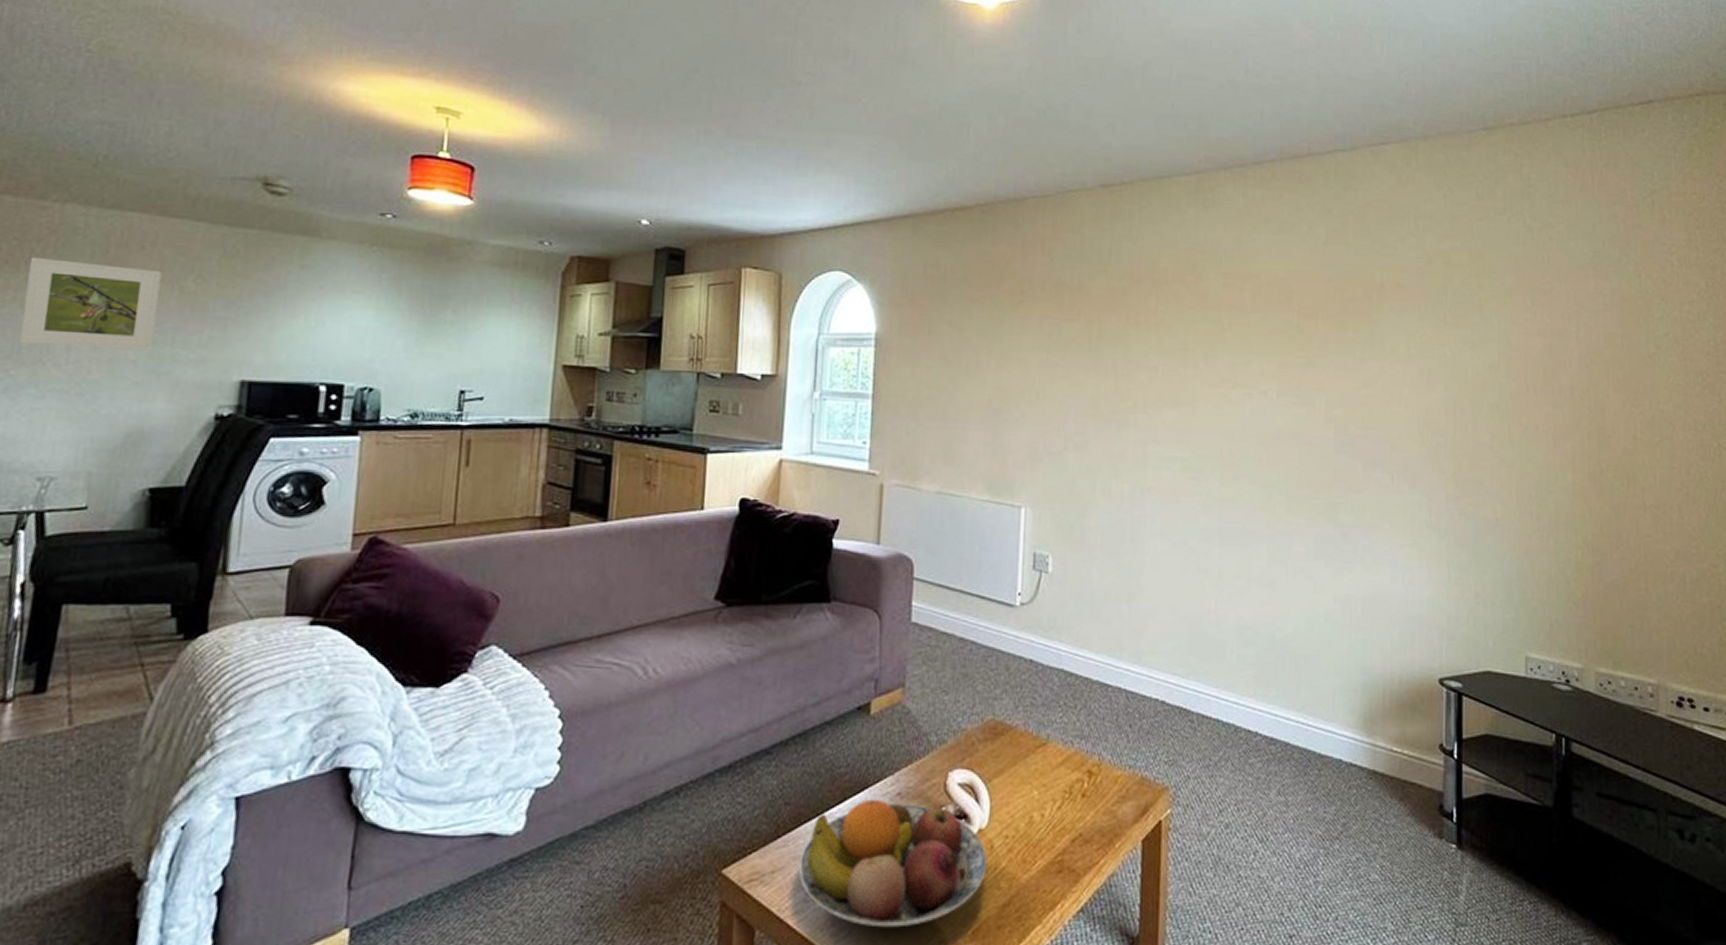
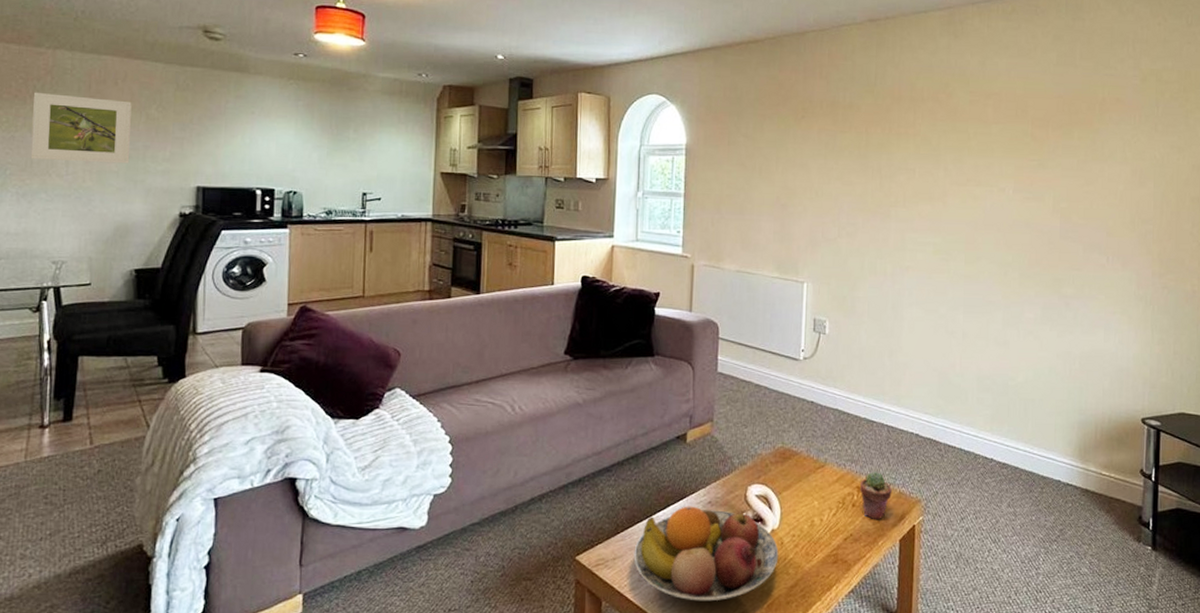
potted succulent: none [1090,750,1132,815] -> present [859,471,892,520]

